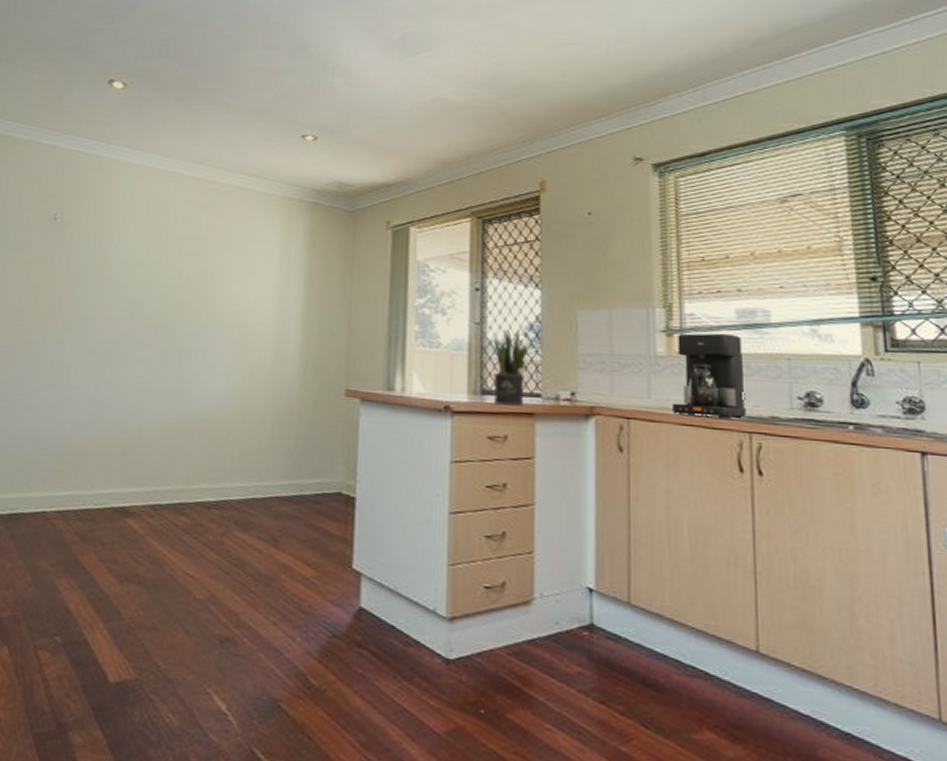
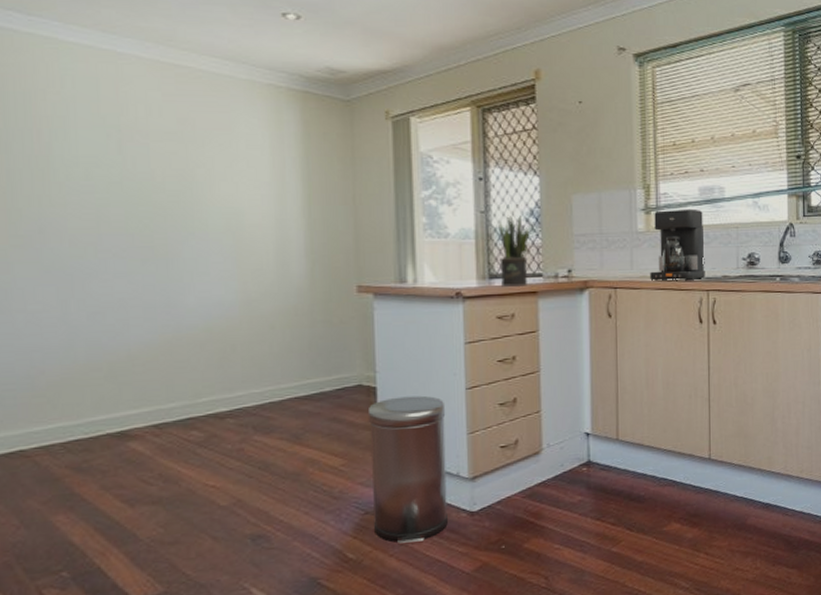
pedal bin: none [340,511,426,684] -> present [367,395,448,545]

